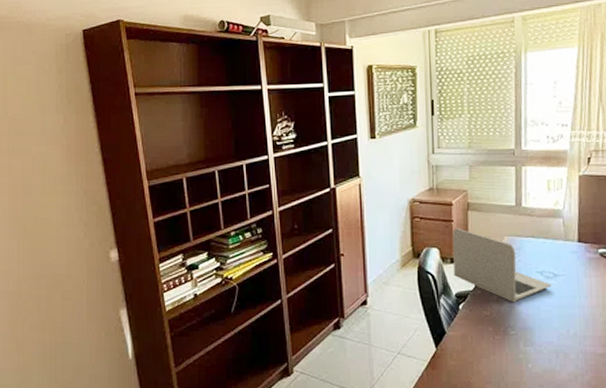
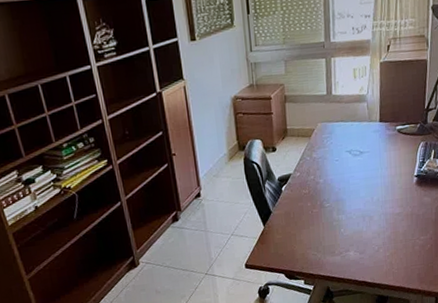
laptop: present [453,228,551,303] -> none [273,119,358,180]

